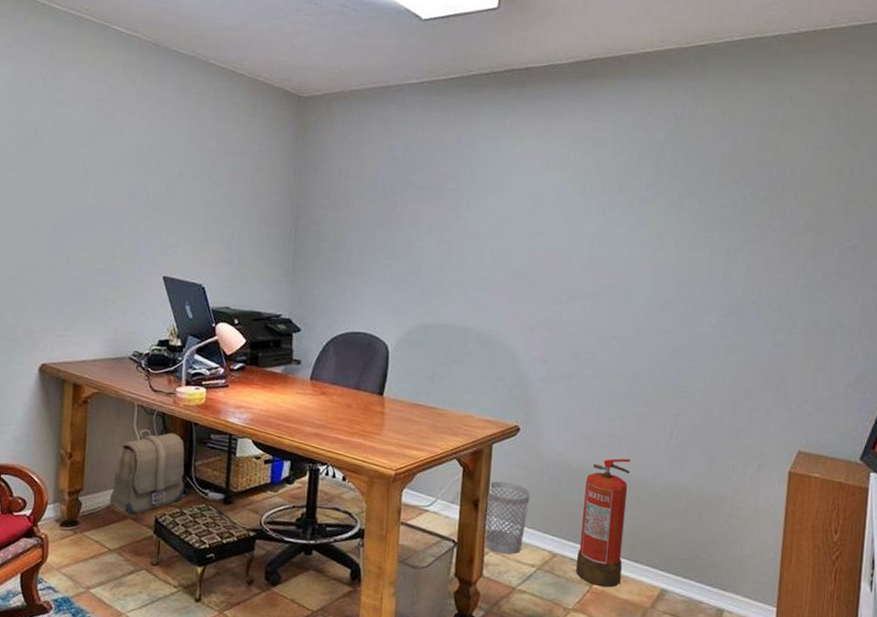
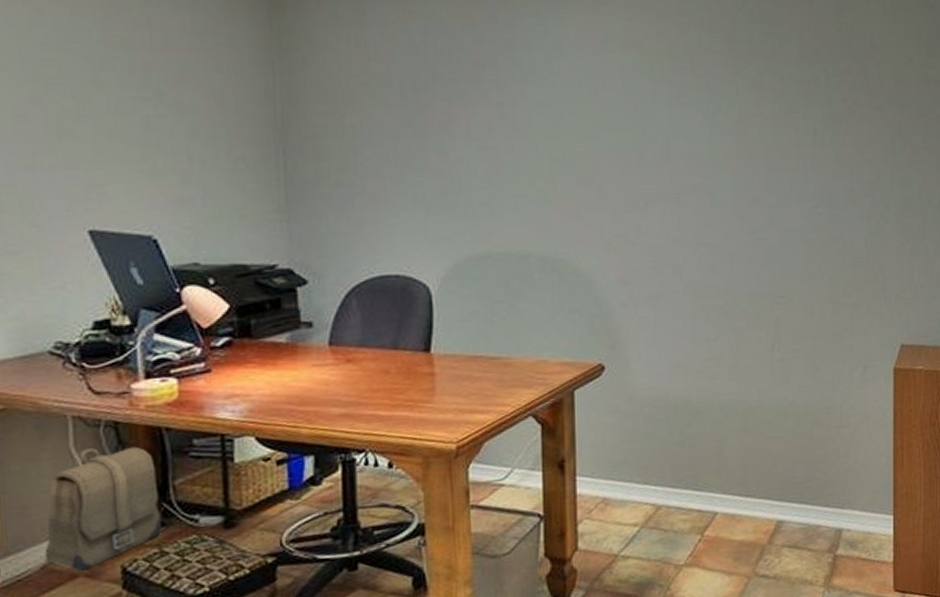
wastebasket: present [483,480,530,555] -> none [574,432,625,520]
fire extinguisher: present [575,458,631,587] -> none [683,381,734,532]

